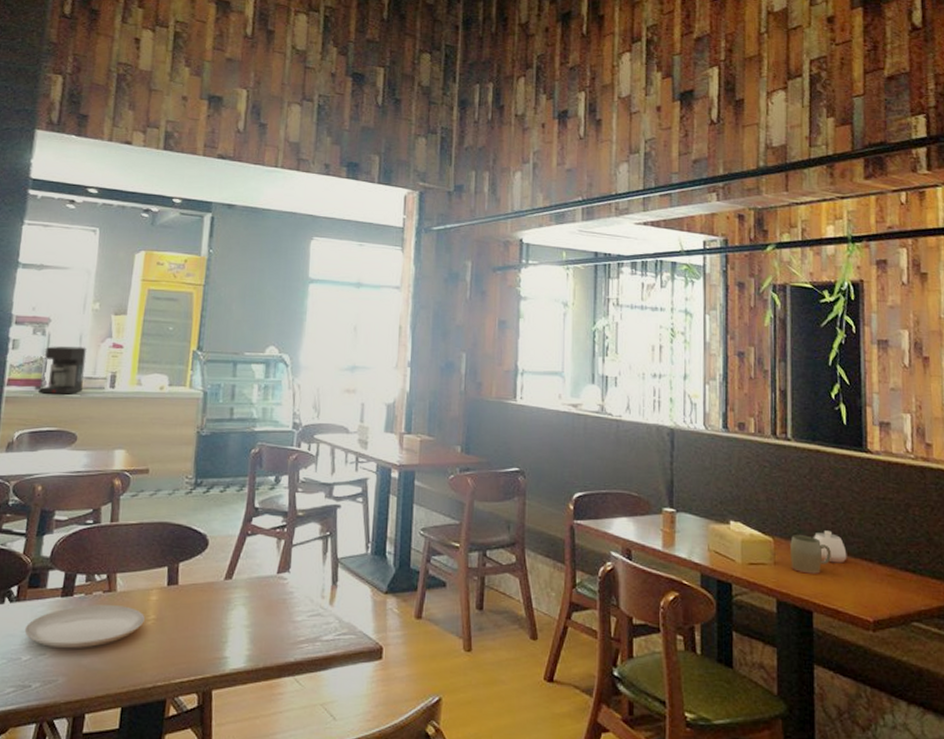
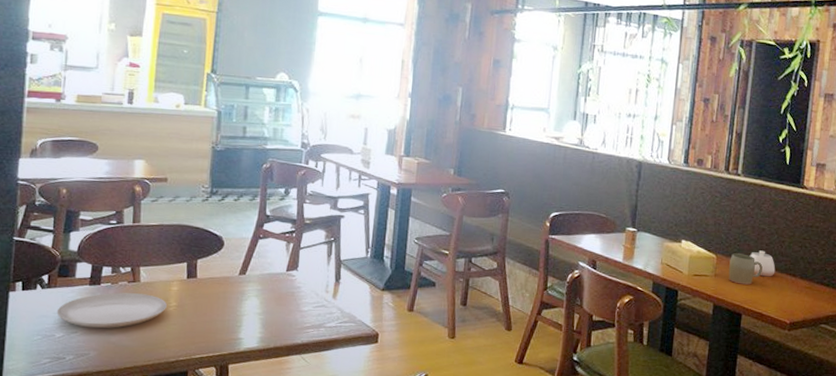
coffee maker: present [38,346,86,396] -> none [59,62,104,109]

